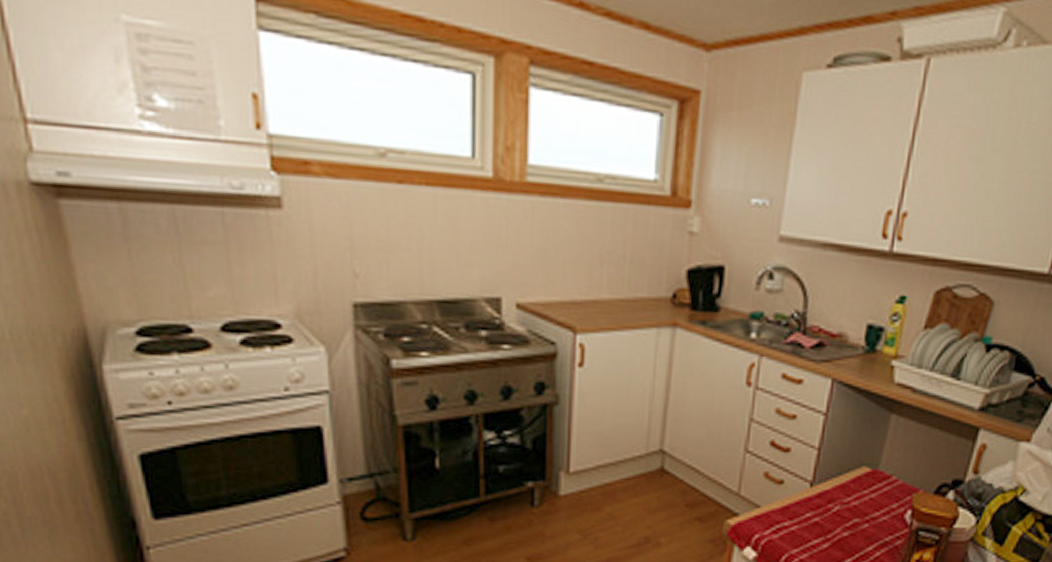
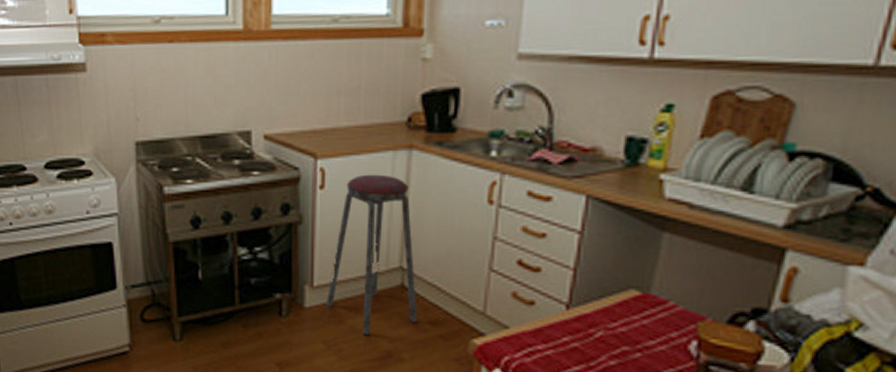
music stool: none [582,352,676,522] -> present [325,174,417,335]

